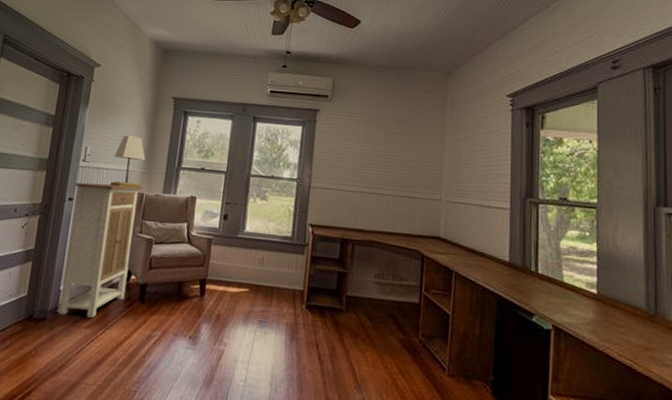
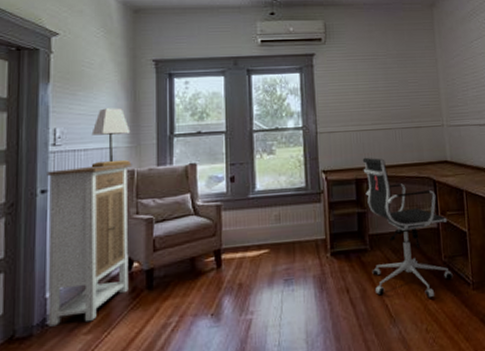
office chair: none [344,218,430,374] -> present [362,157,453,299]

